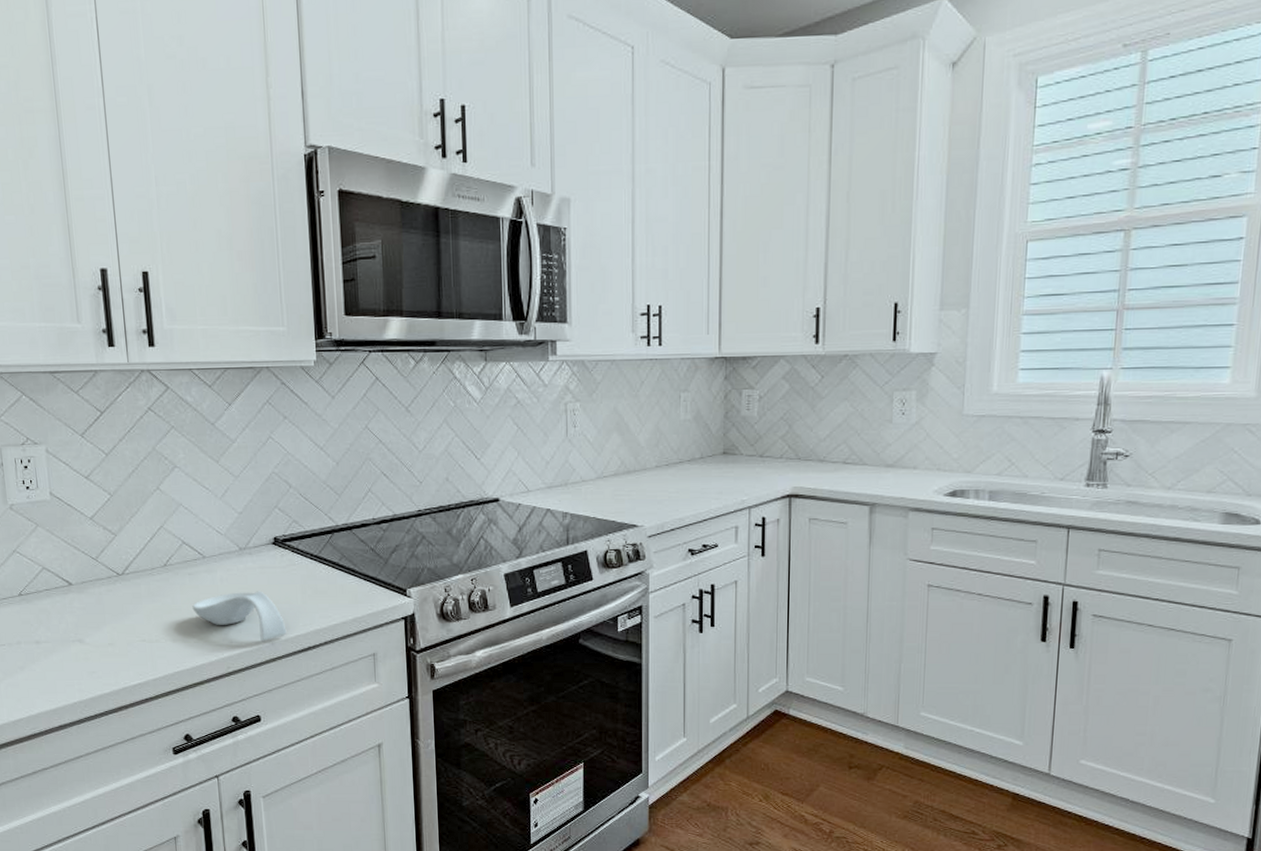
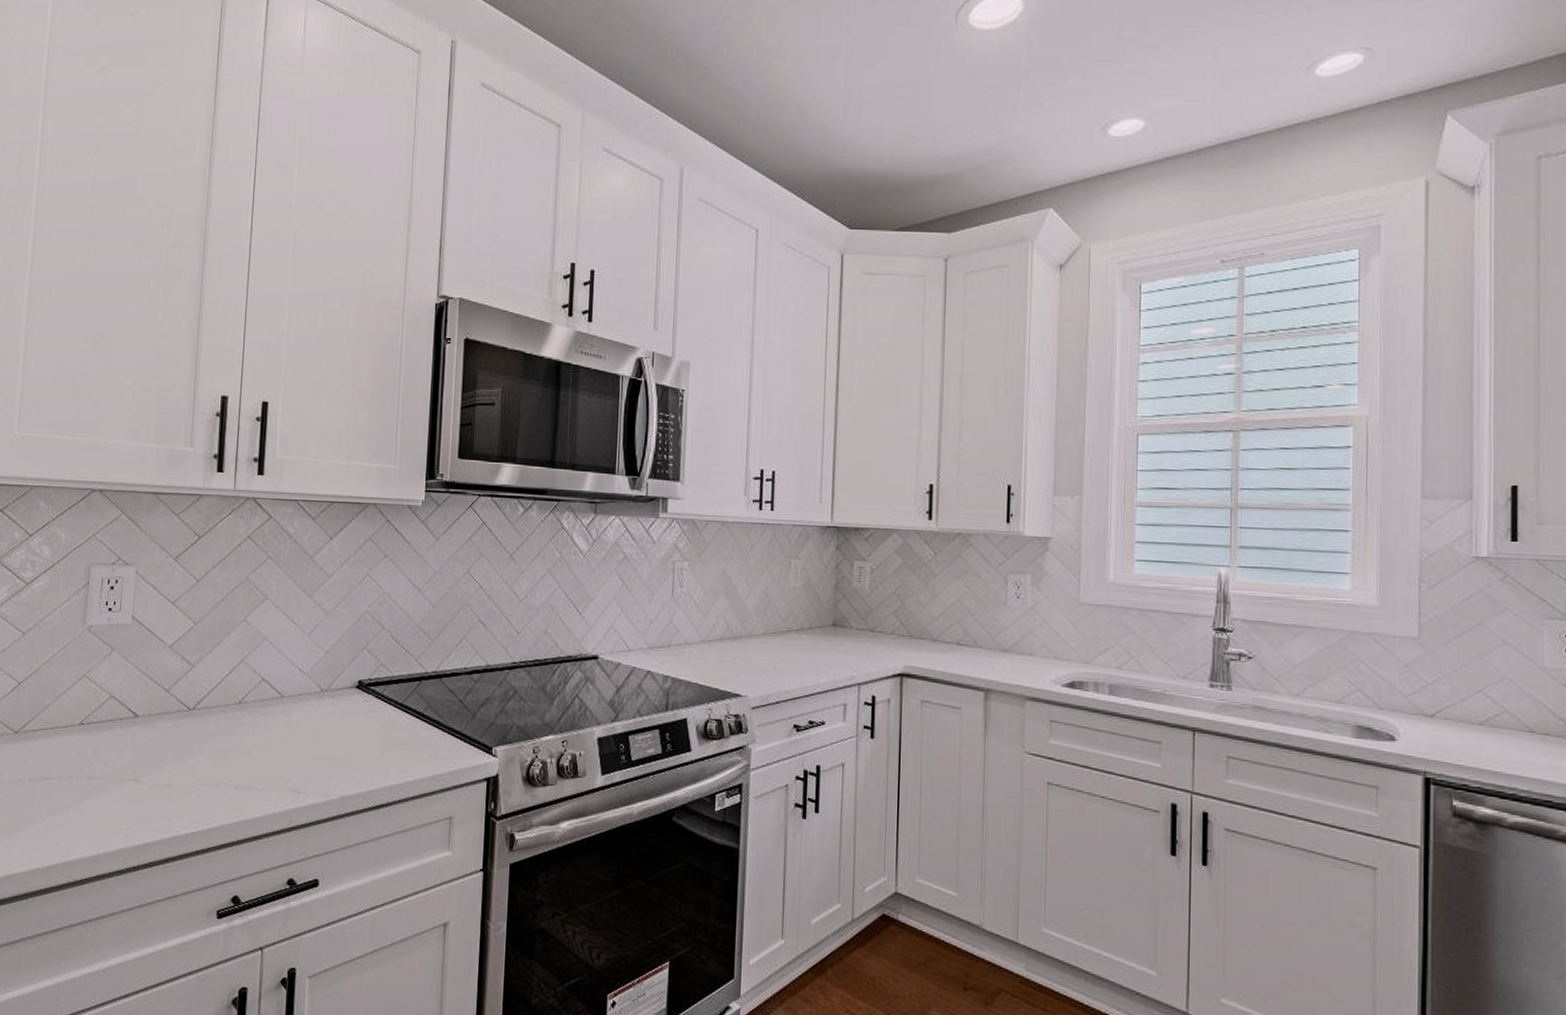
spoon rest: present [192,591,287,642] -> none [262,737,360,795]

